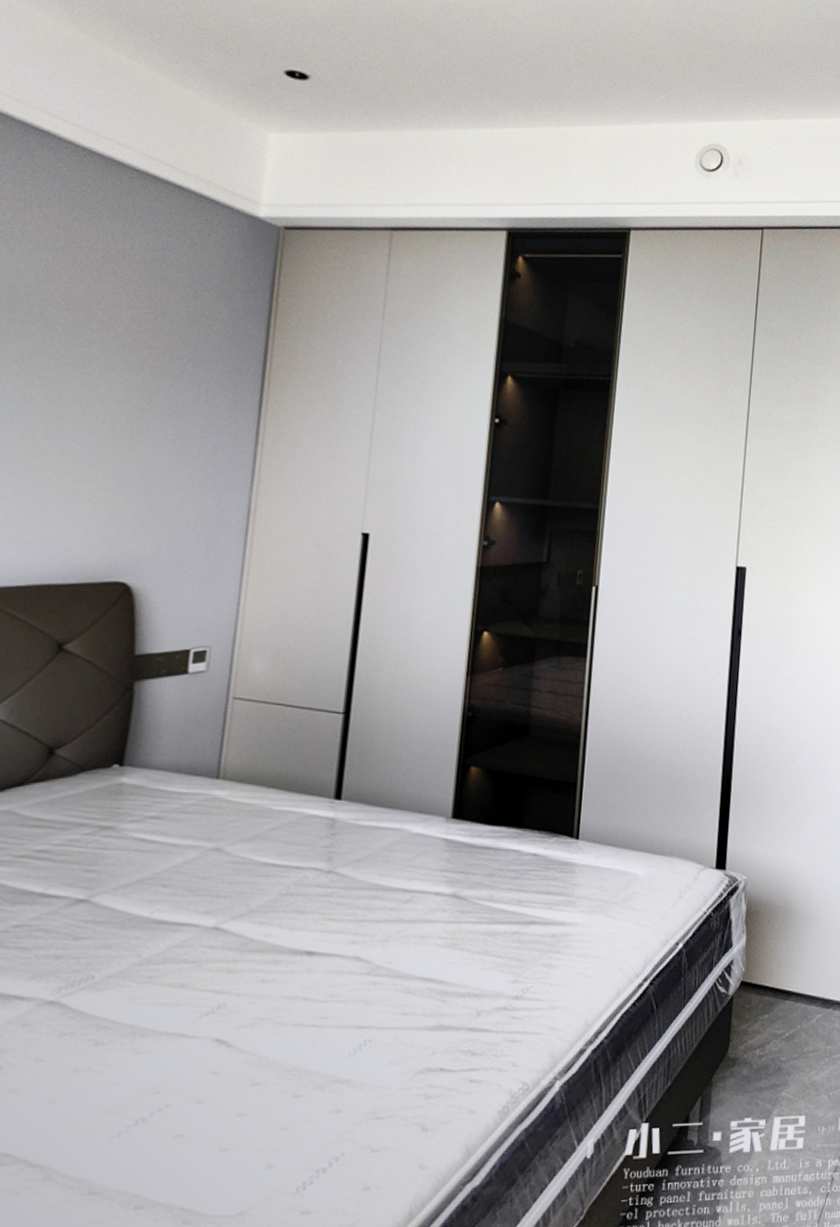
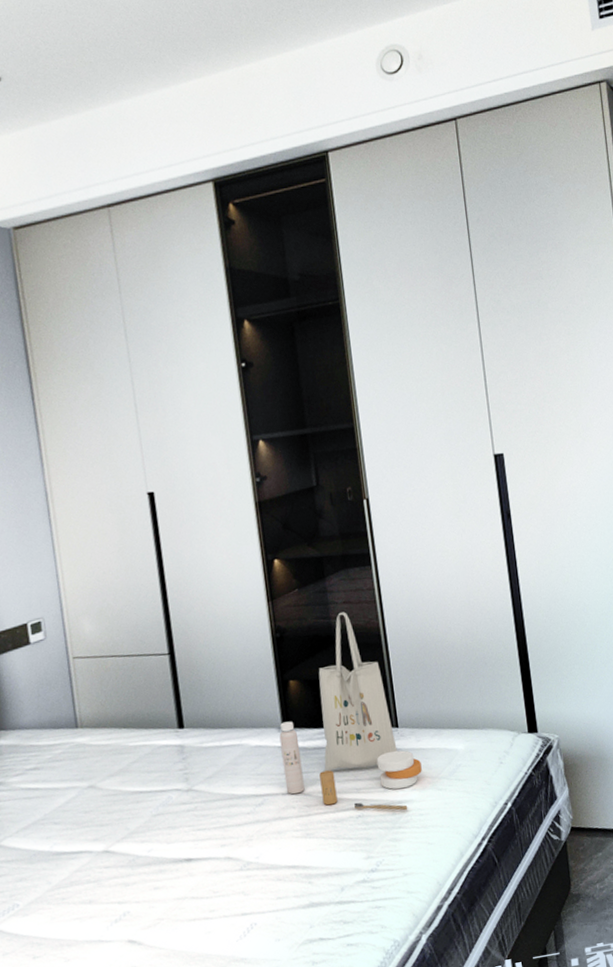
tote bag: none [440,702,595,934] -> present [279,612,422,811]

